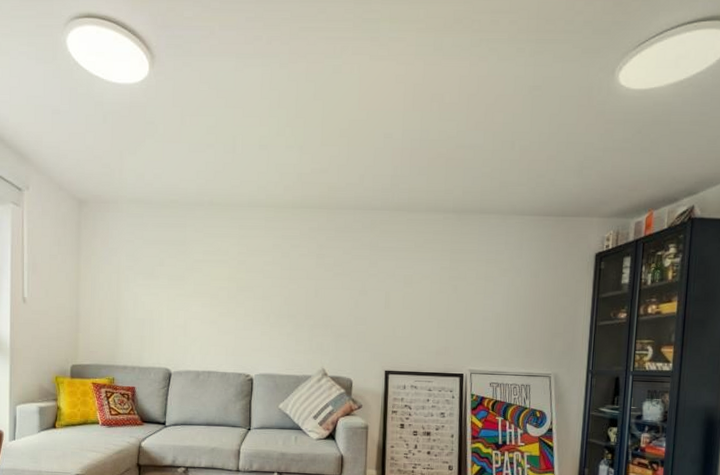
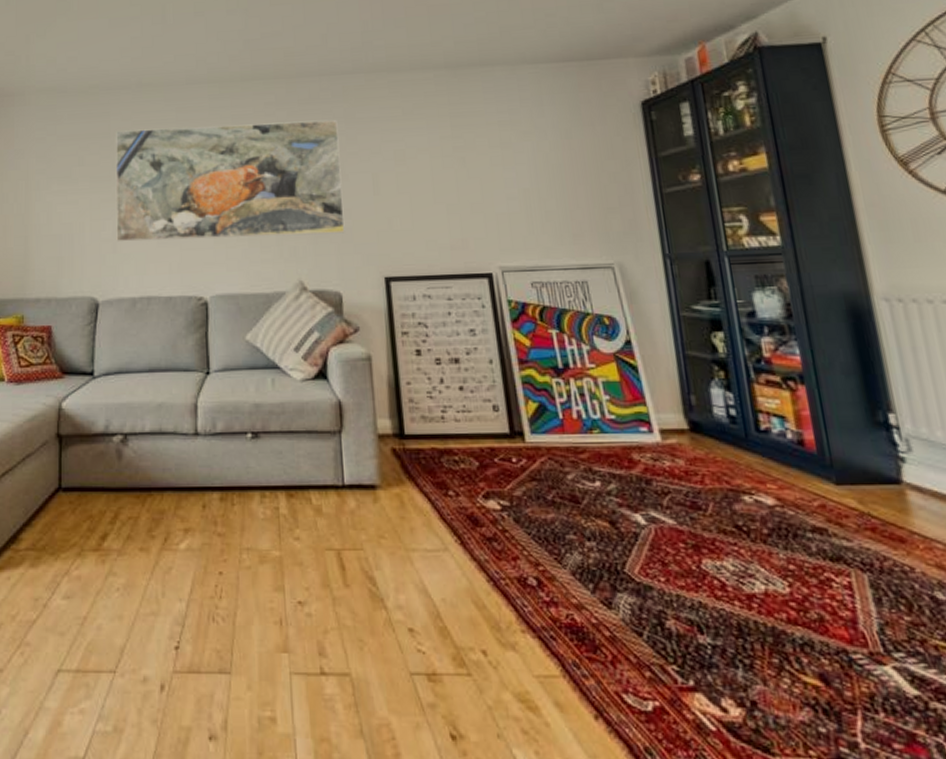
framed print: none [187,240,364,336] -> present [115,119,345,242]

